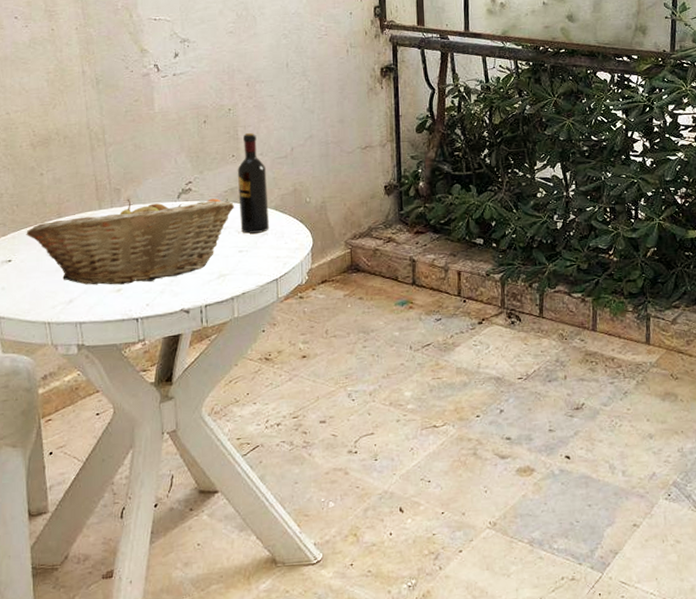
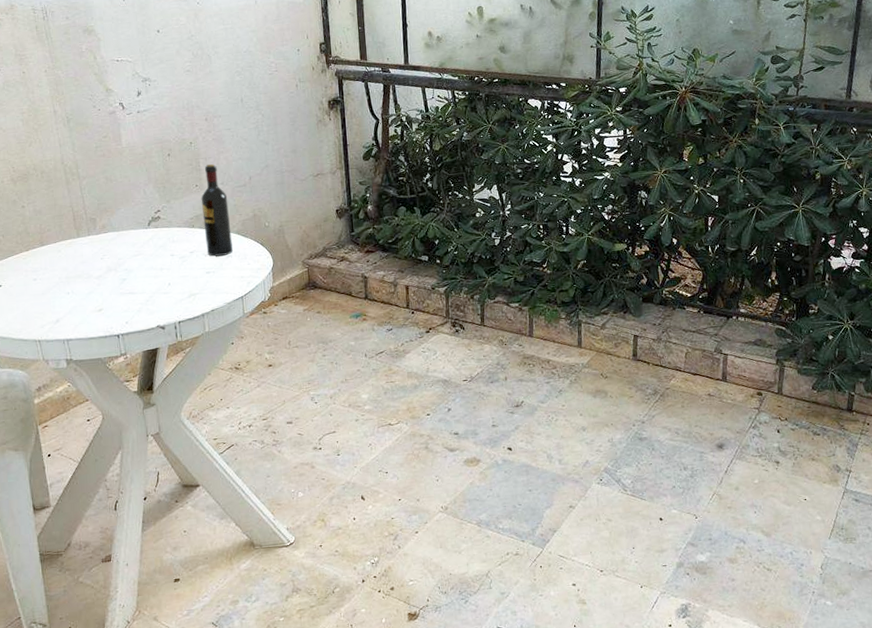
fruit basket: present [26,198,234,285] -> none [13,225,200,306]

